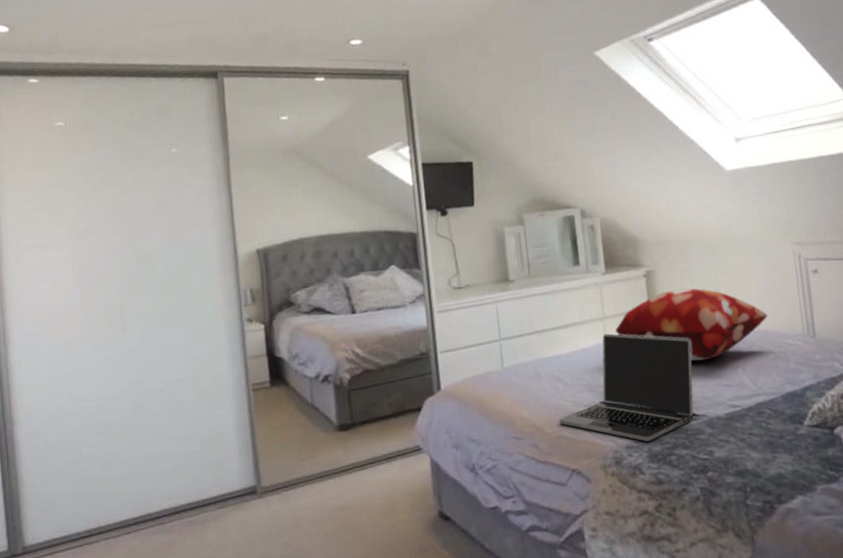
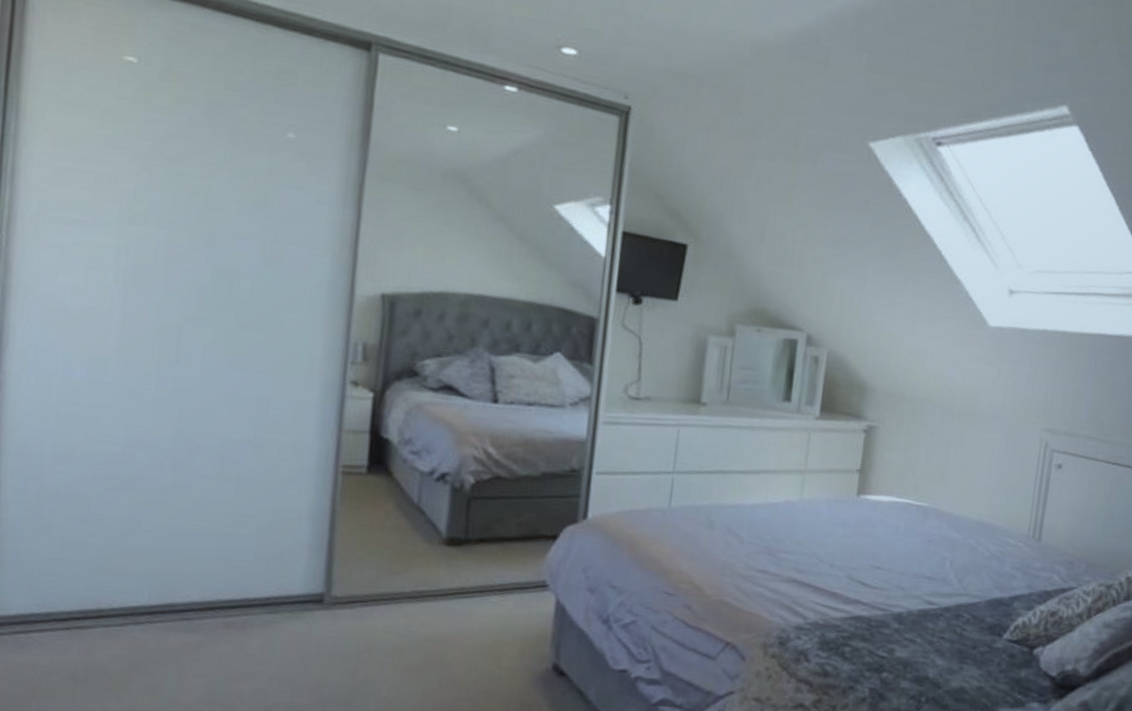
laptop: present [559,333,694,442] -> none [723,490,900,626]
decorative pillow: present [616,288,768,362] -> none [815,454,994,545]

